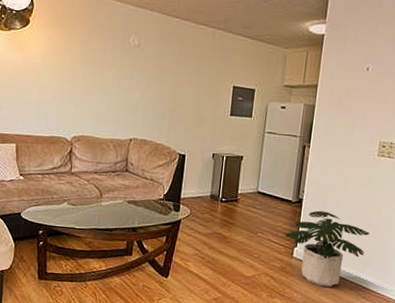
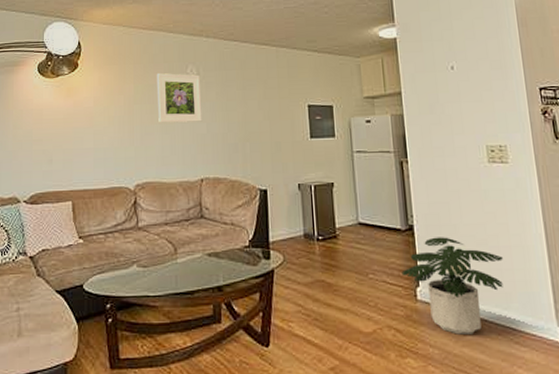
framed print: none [98,39,140,89] -> present [156,73,202,123]

